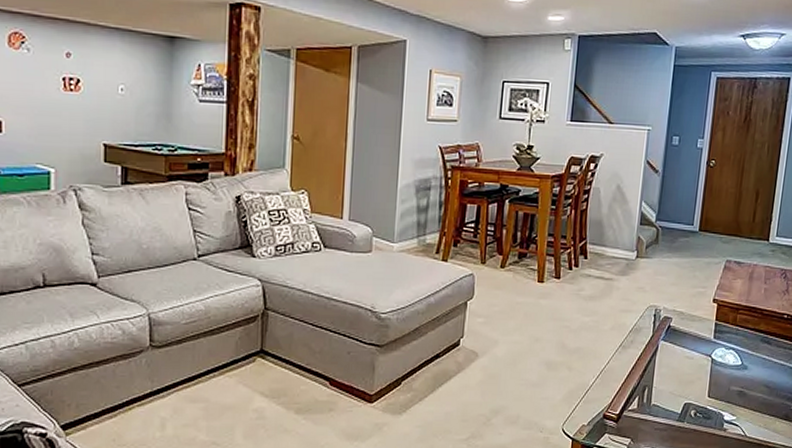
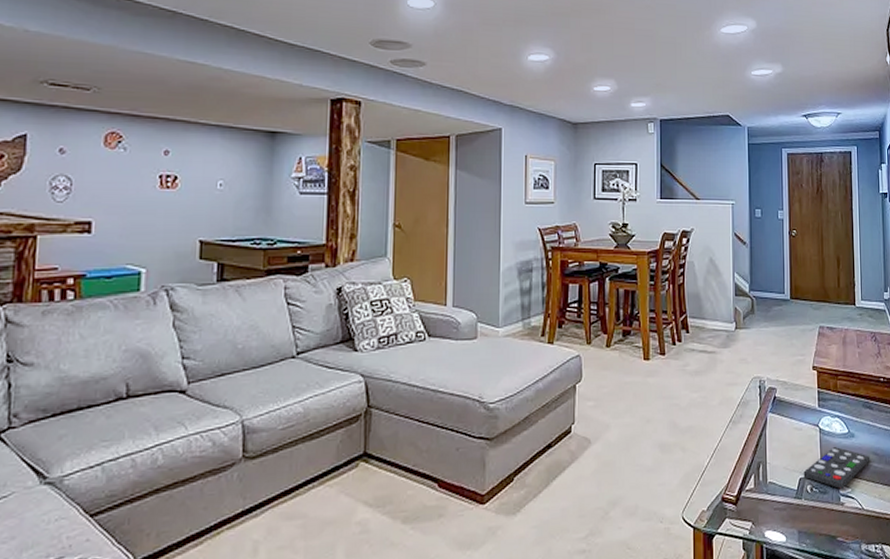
remote control: none [688,376,761,416] -> present [803,446,870,489]

